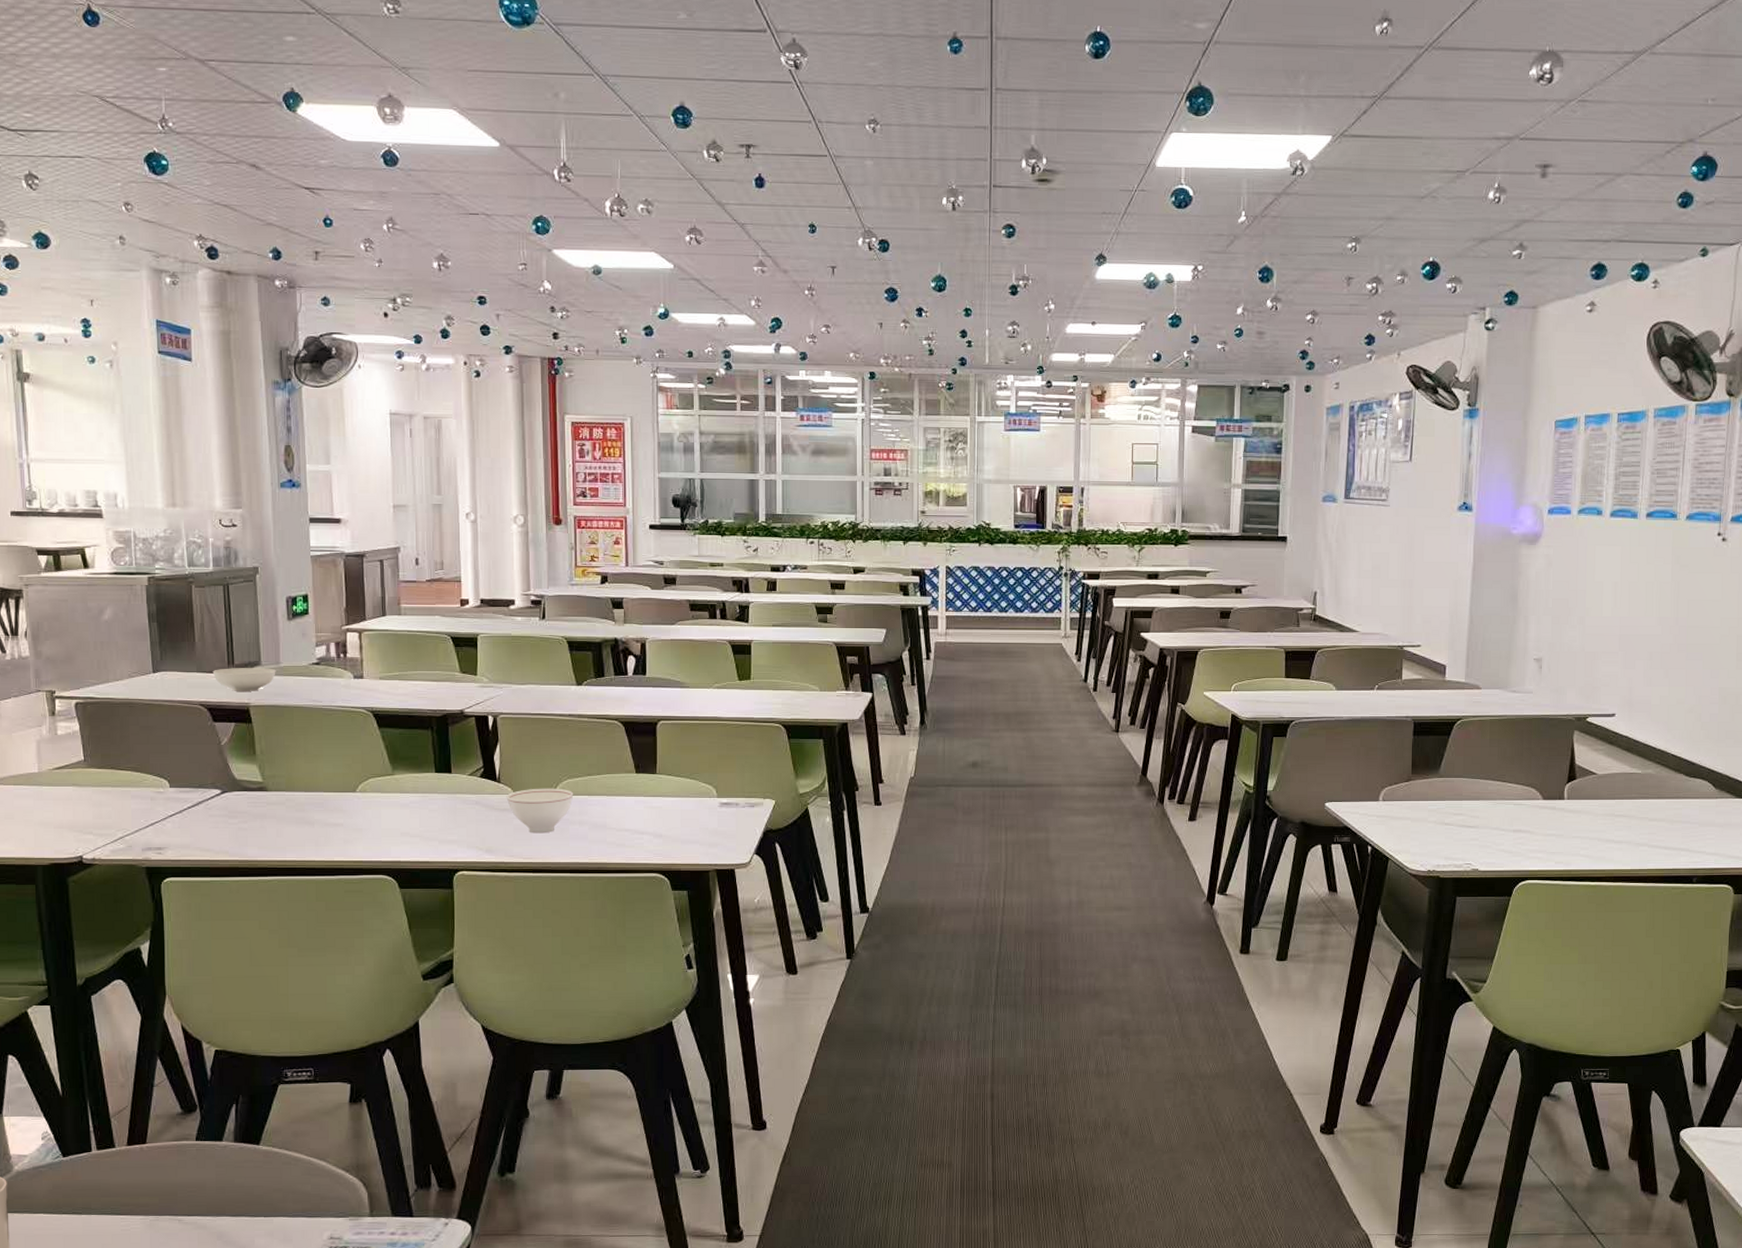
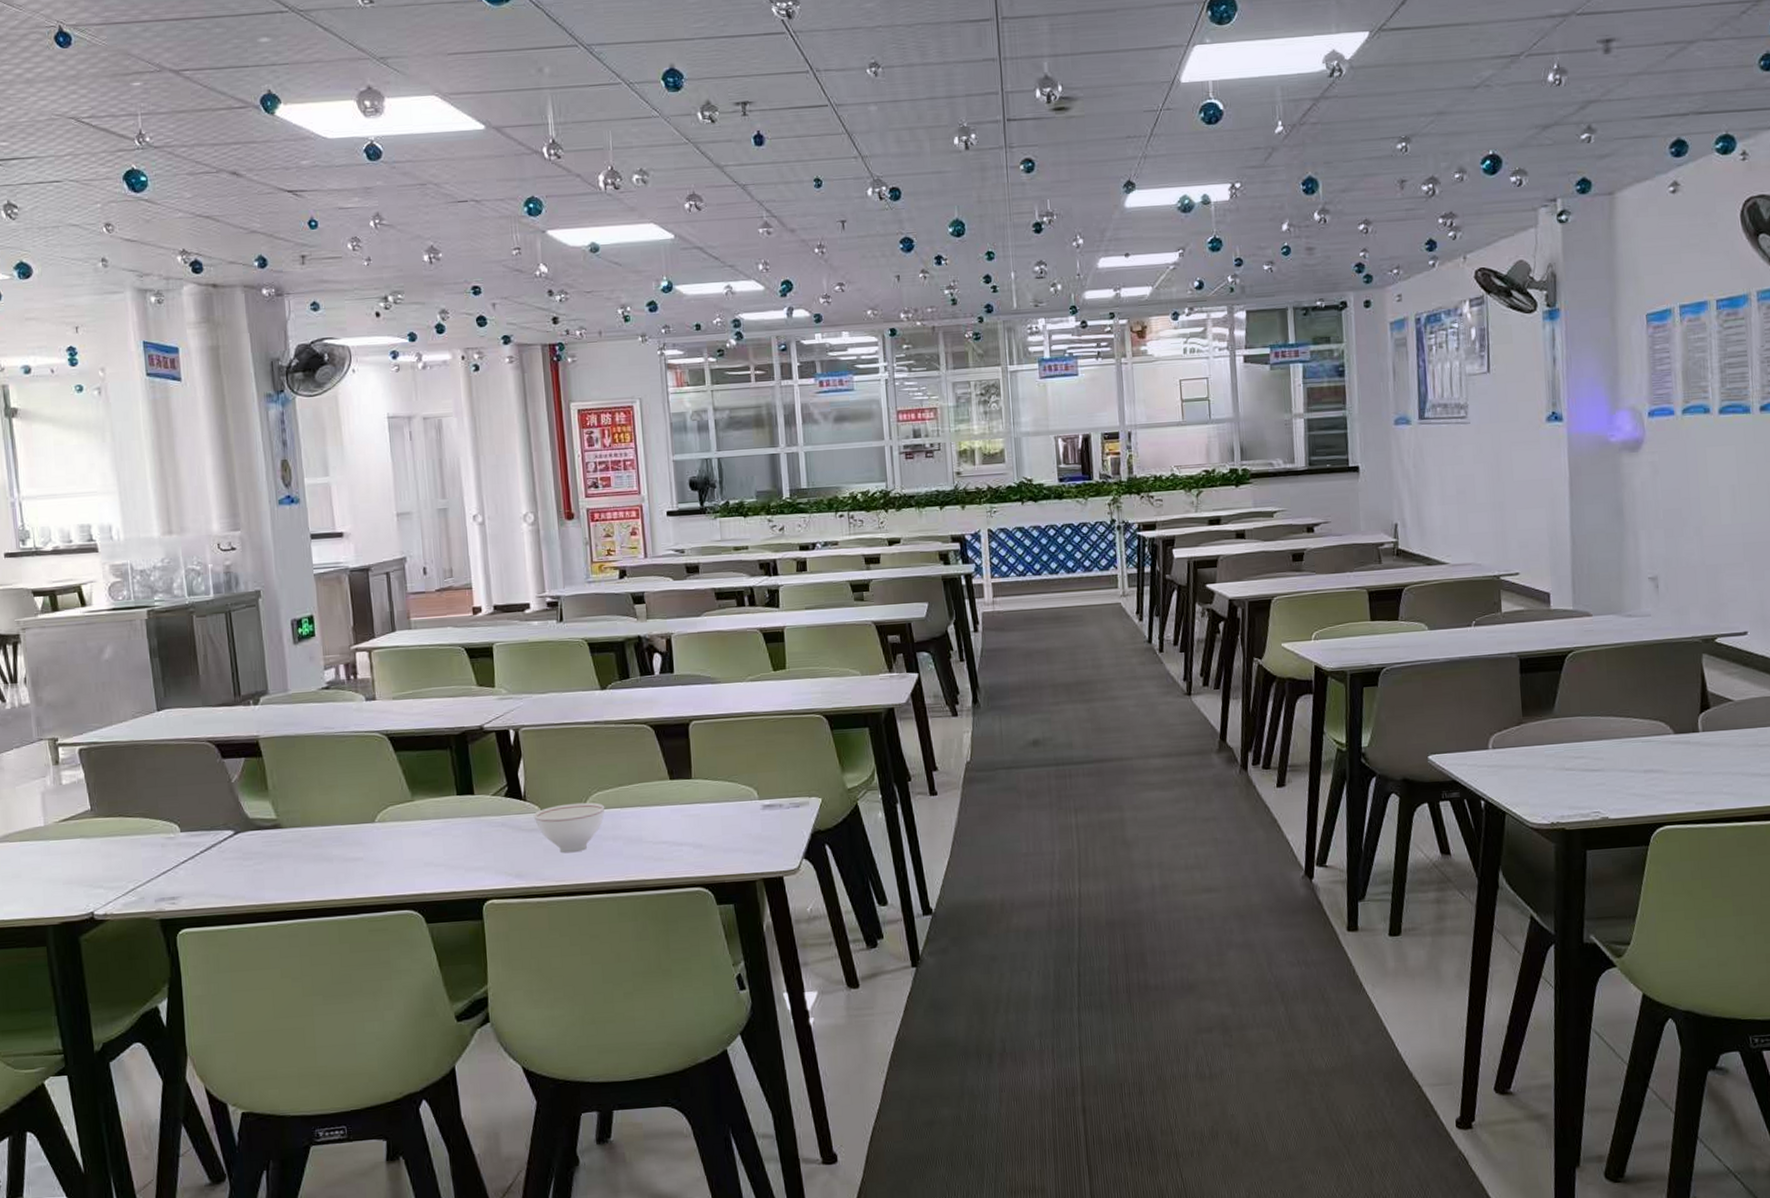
bowl: present [212,668,276,691] -> none [218,696,285,724]

